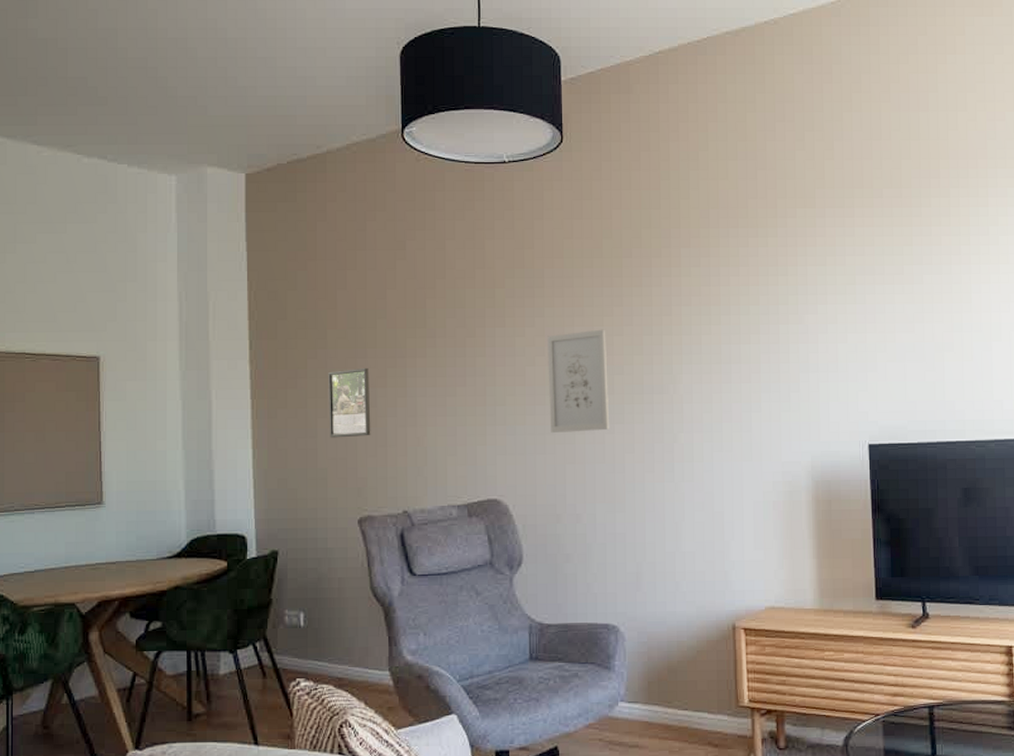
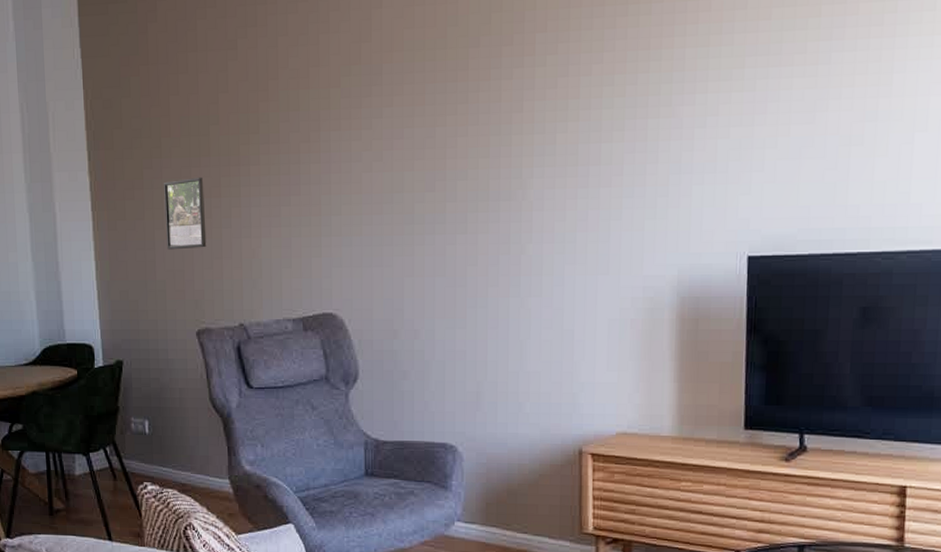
wall art: present [547,329,610,433] -> none [385,130,451,244]

